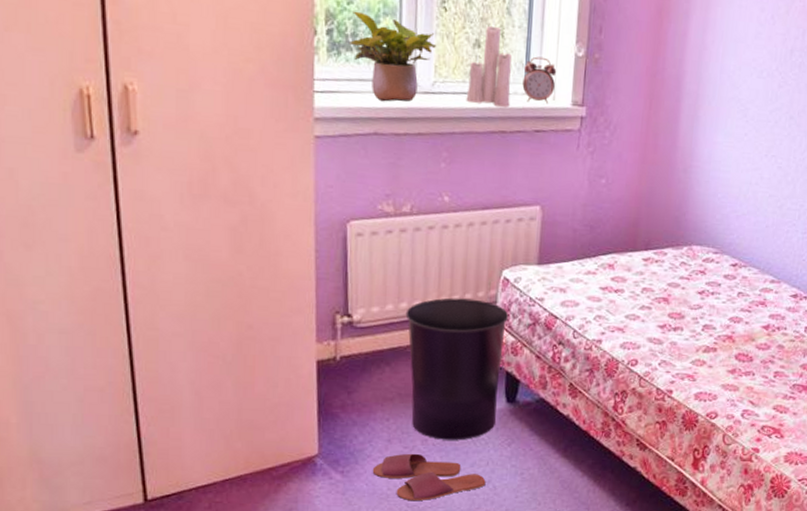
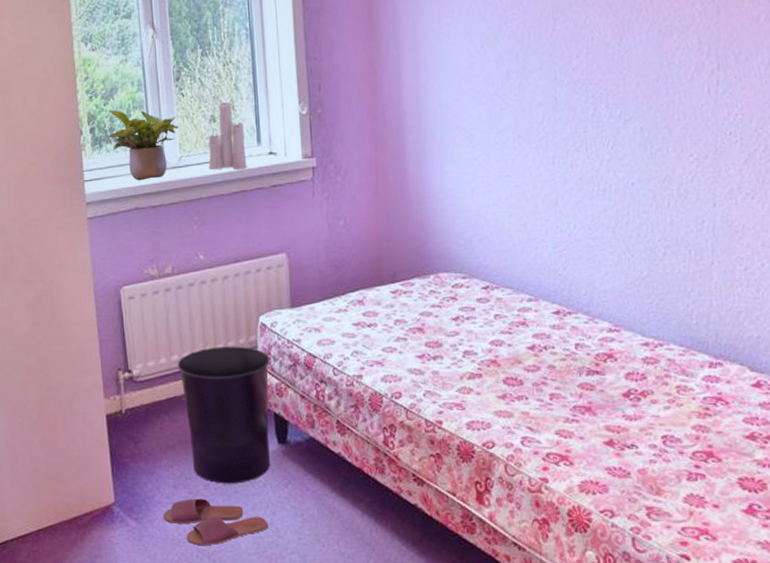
alarm clock: present [522,56,557,104] -> none [255,120,286,162]

